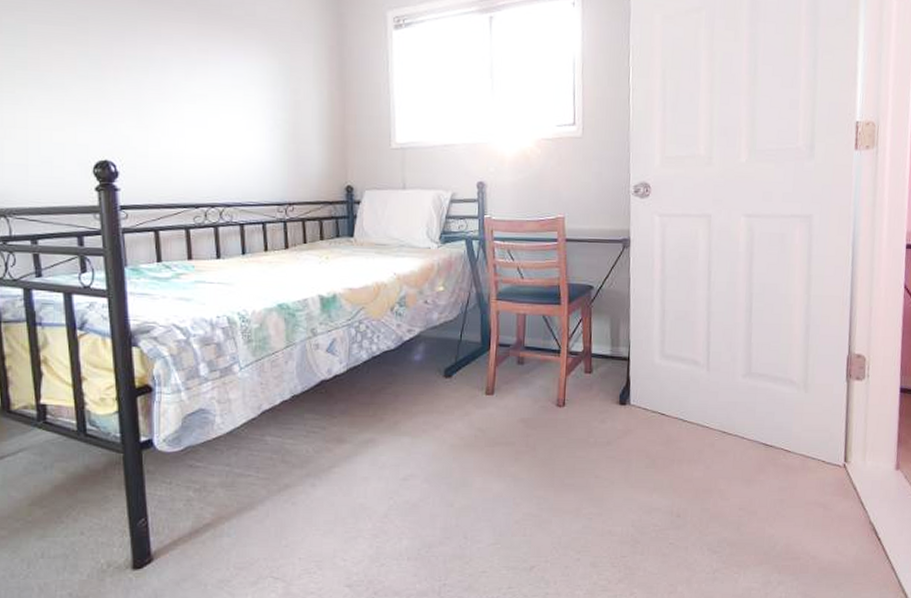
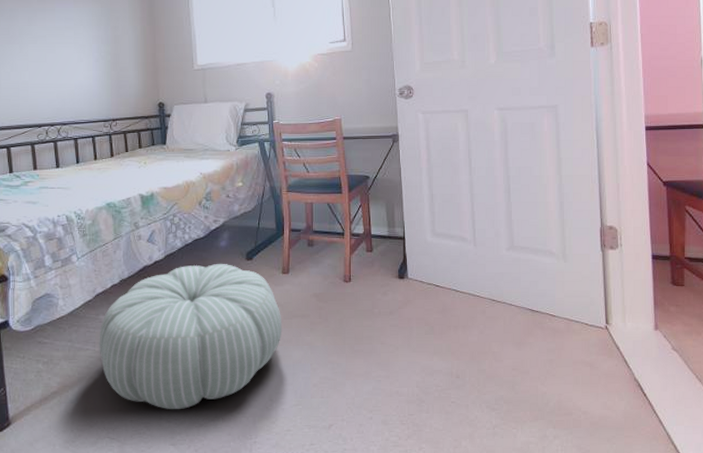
pouf: none [263,380,483,546] -> present [99,263,282,409]

